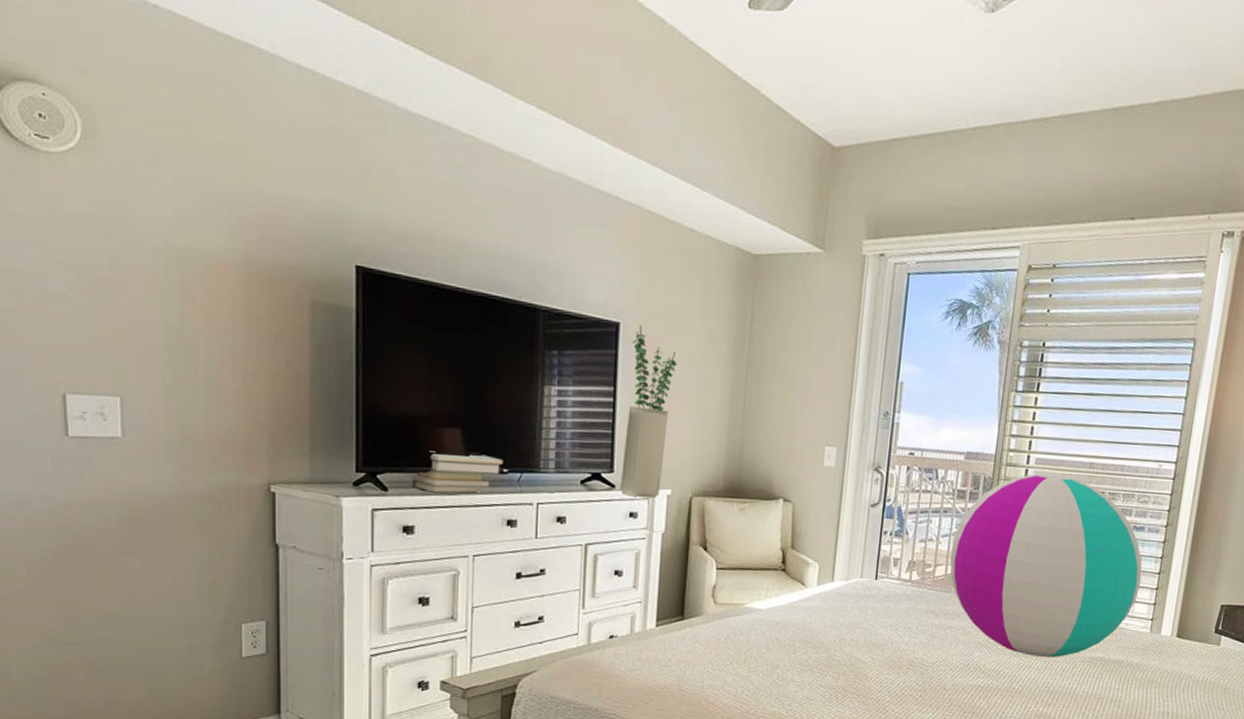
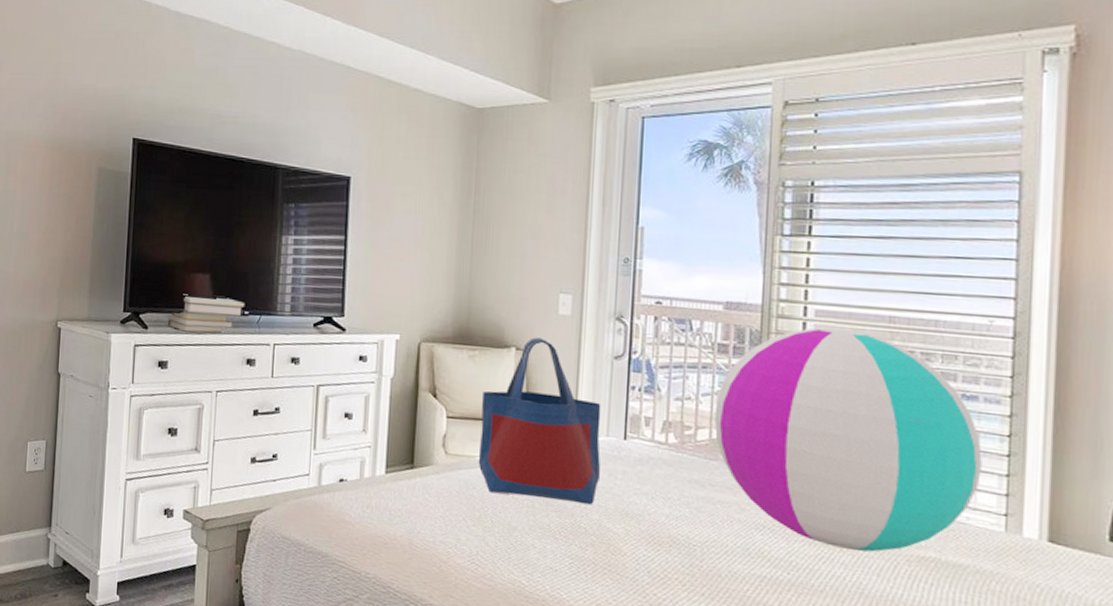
vase: present [620,324,678,499] -> none [351,177,405,343]
tote bag: none [745,489,858,640] -> present [478,337,601,505]

